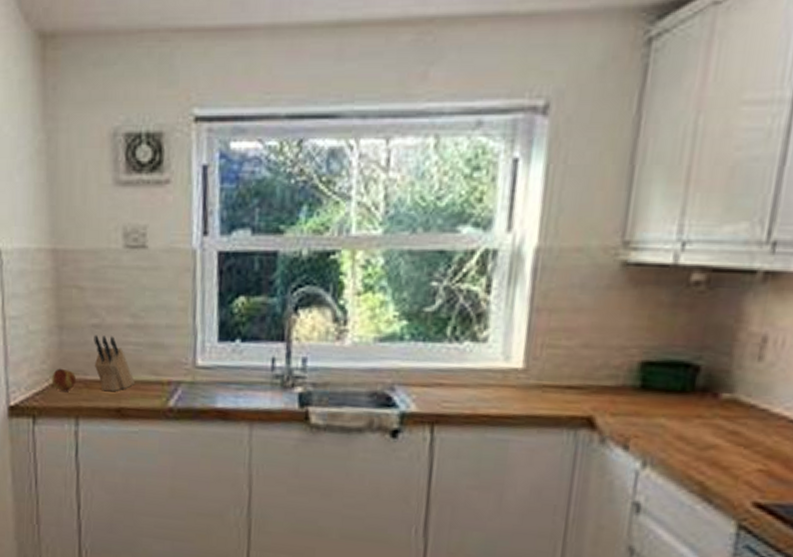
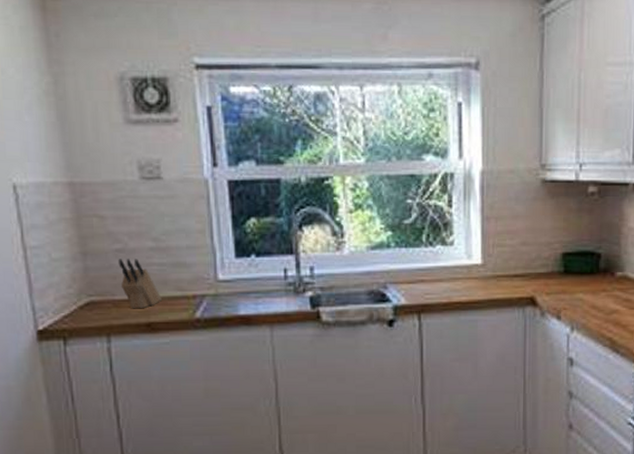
fruit: present [51,368,77,391] -> none [79,291,105,312]

